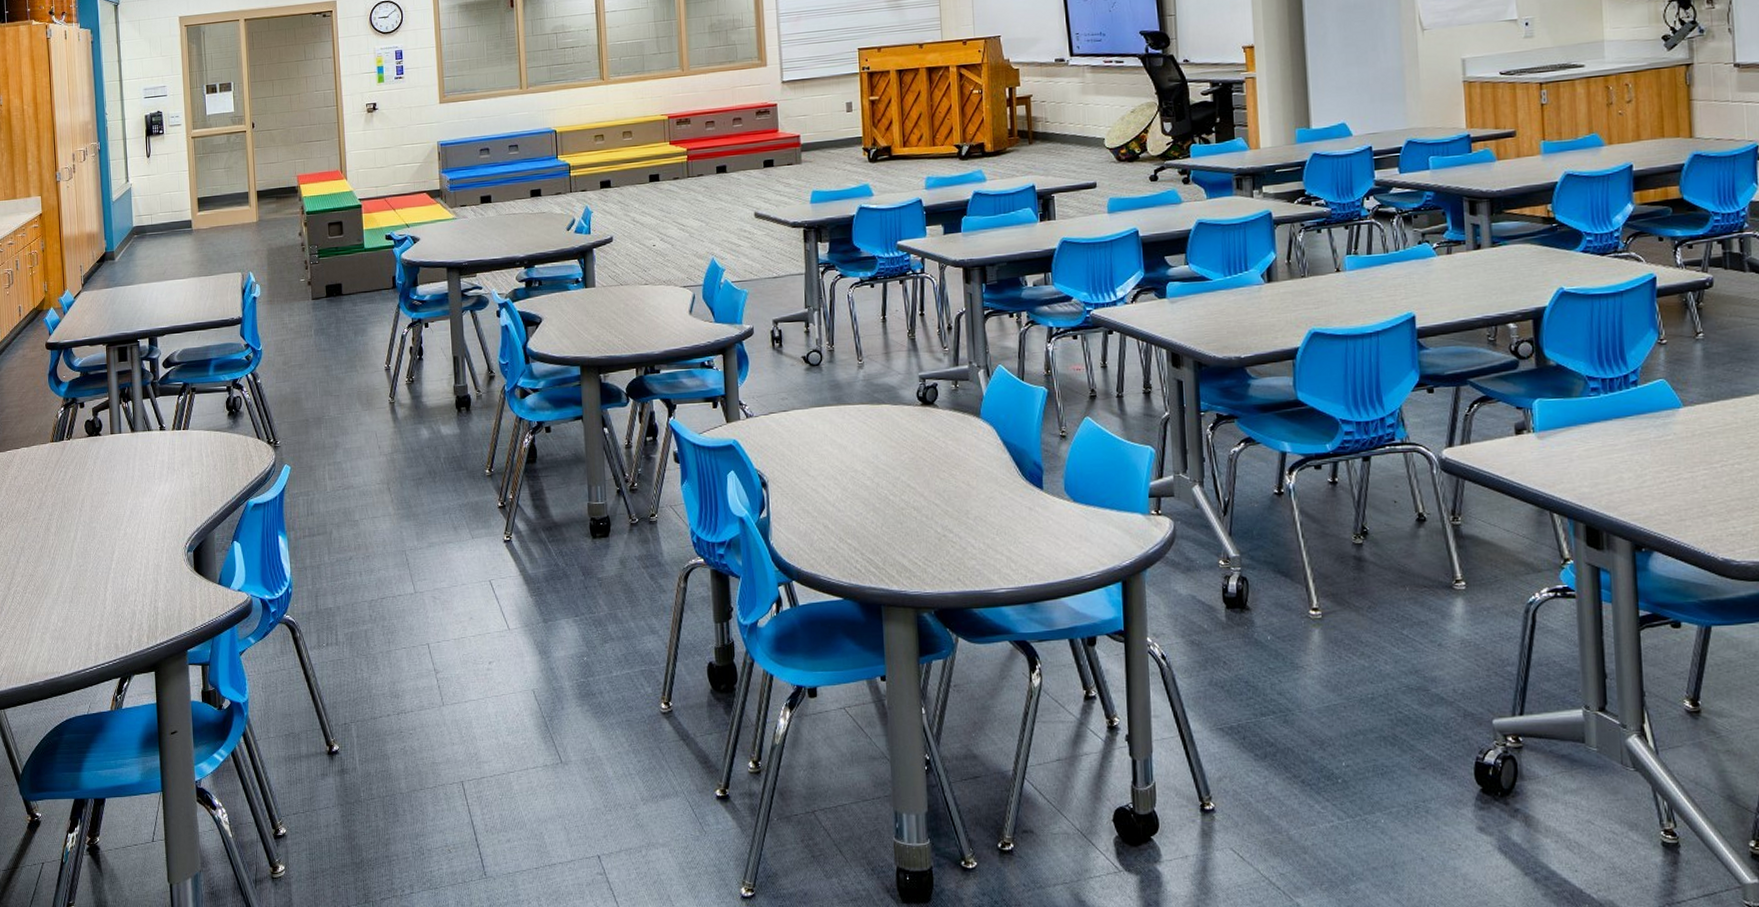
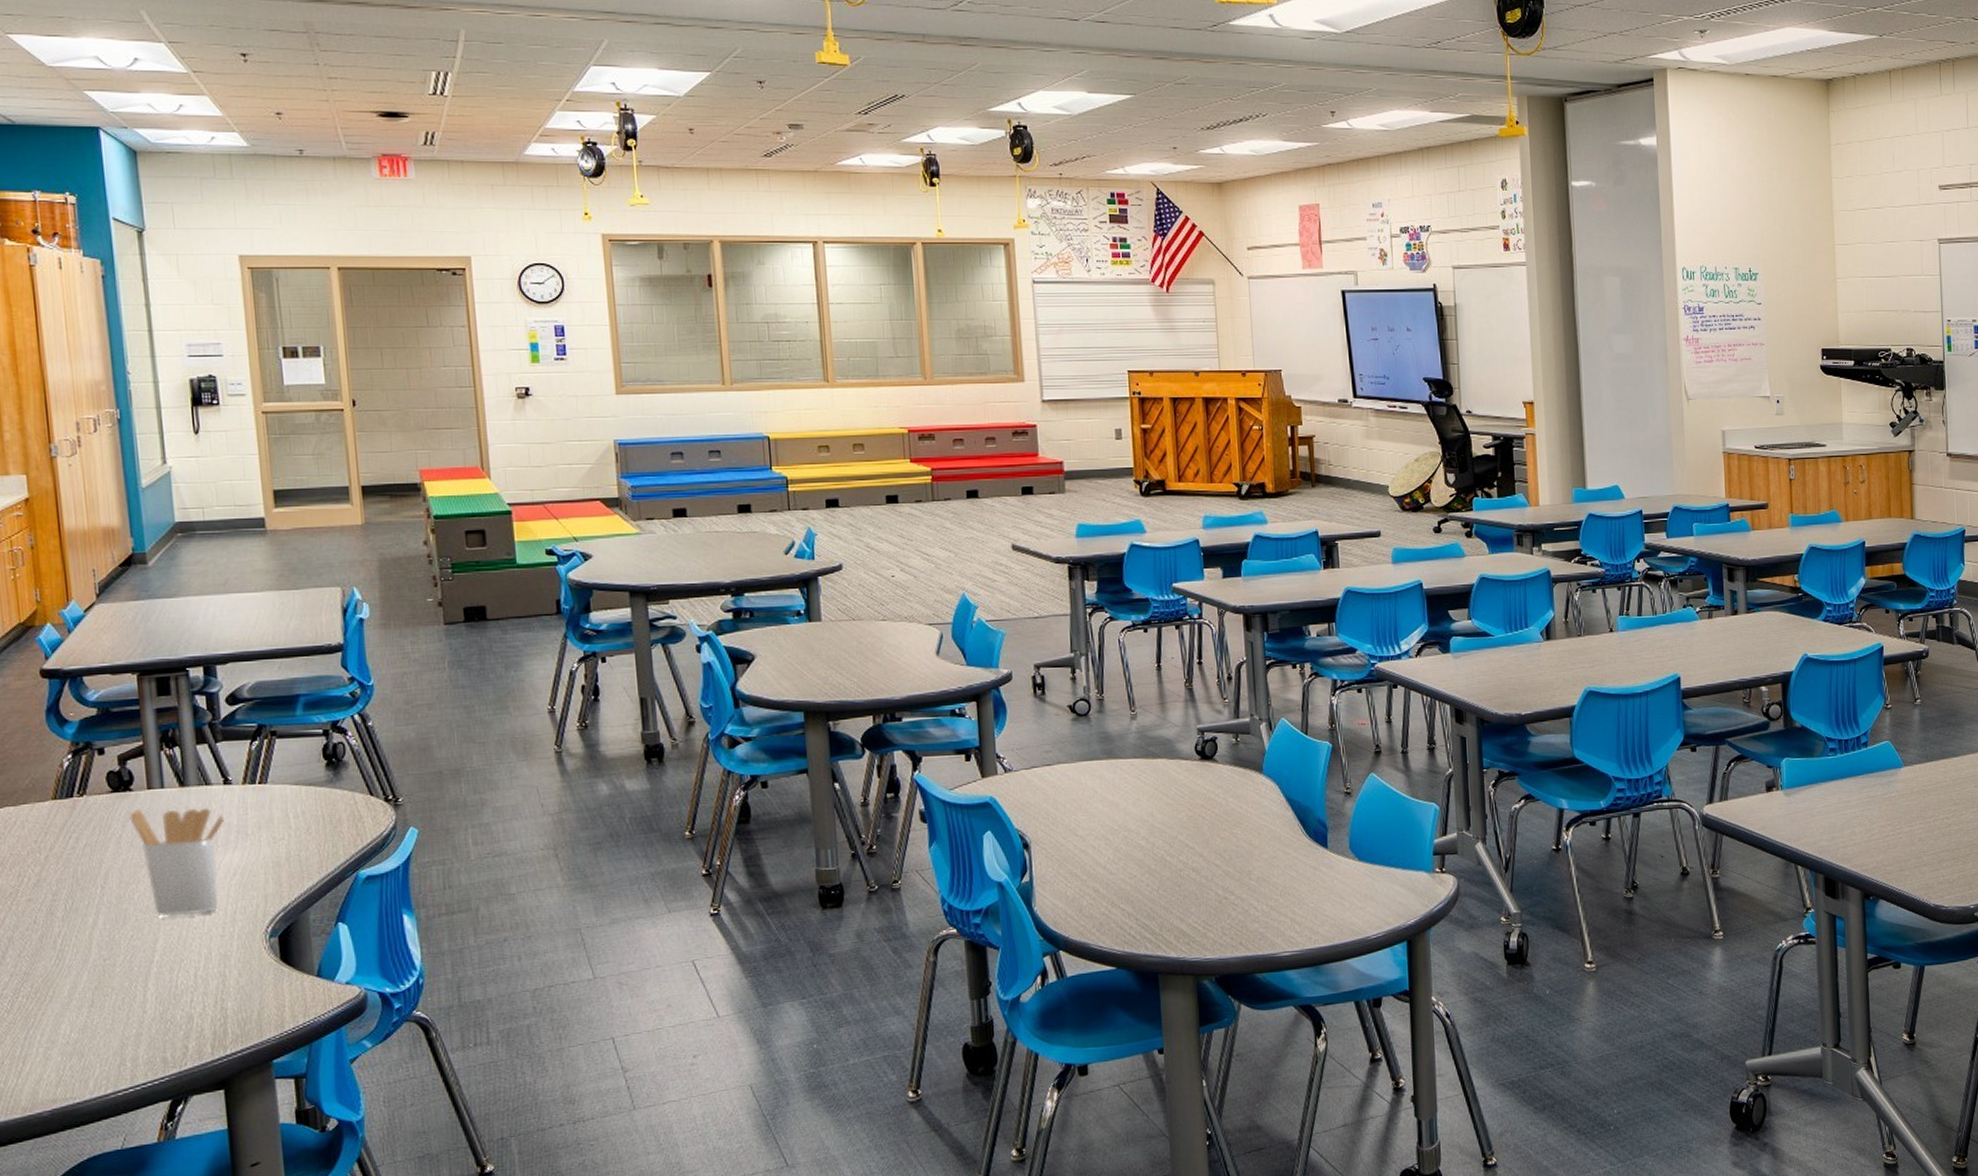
utensil holder: none [99,448,160,533] -> present [129,808,225,916]

